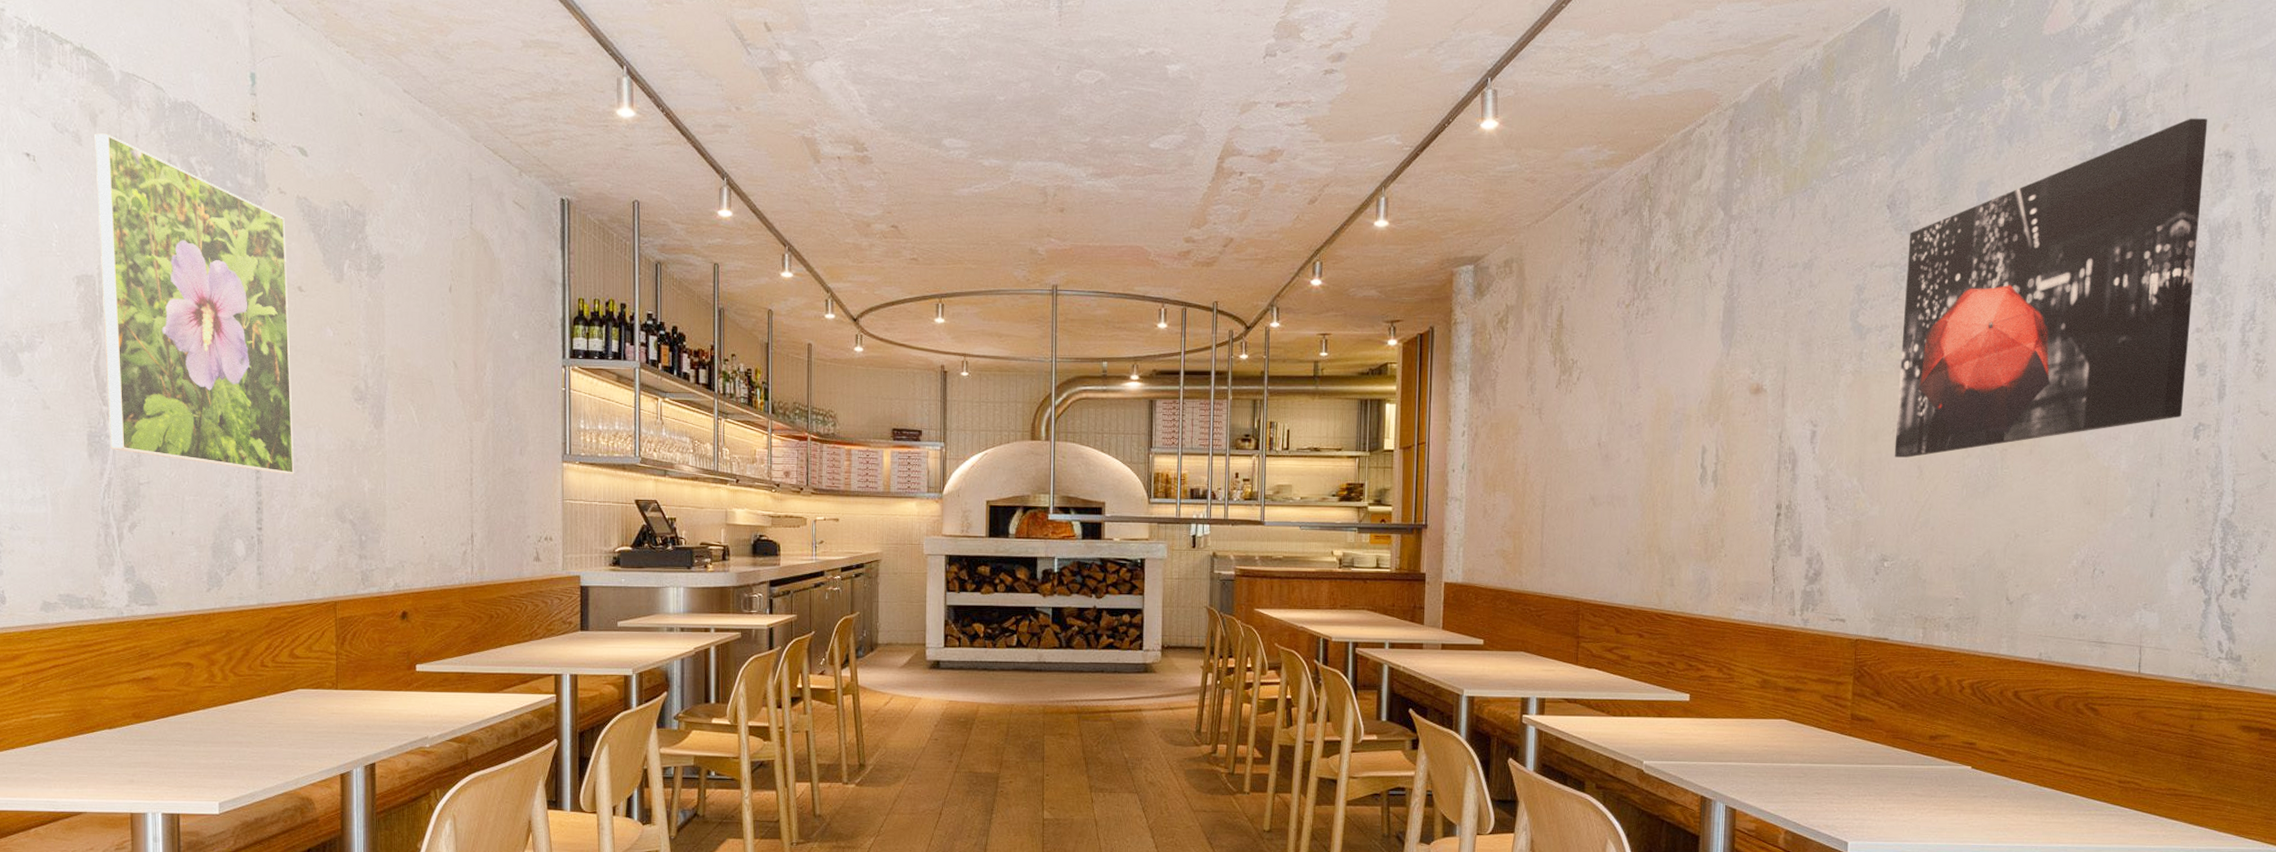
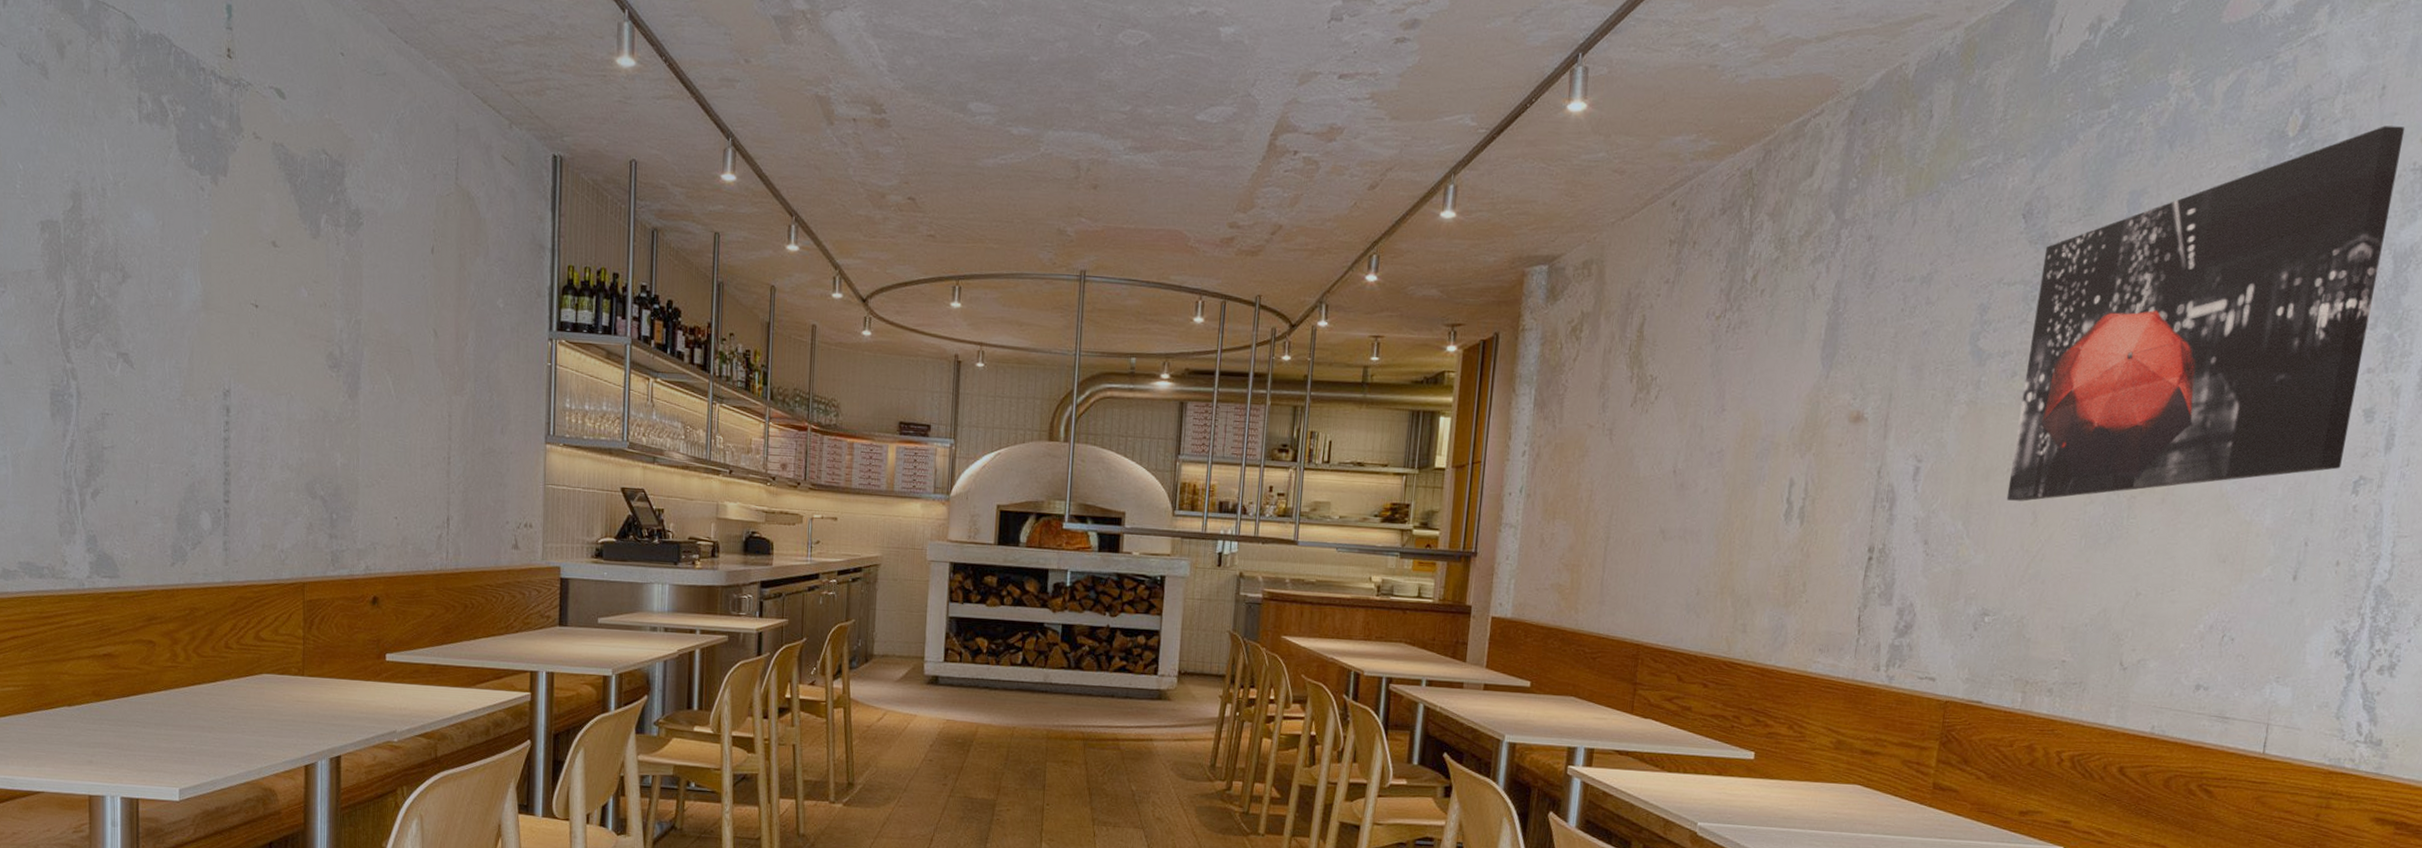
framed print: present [95,133,295,474] -> none [62,66,264,444]

